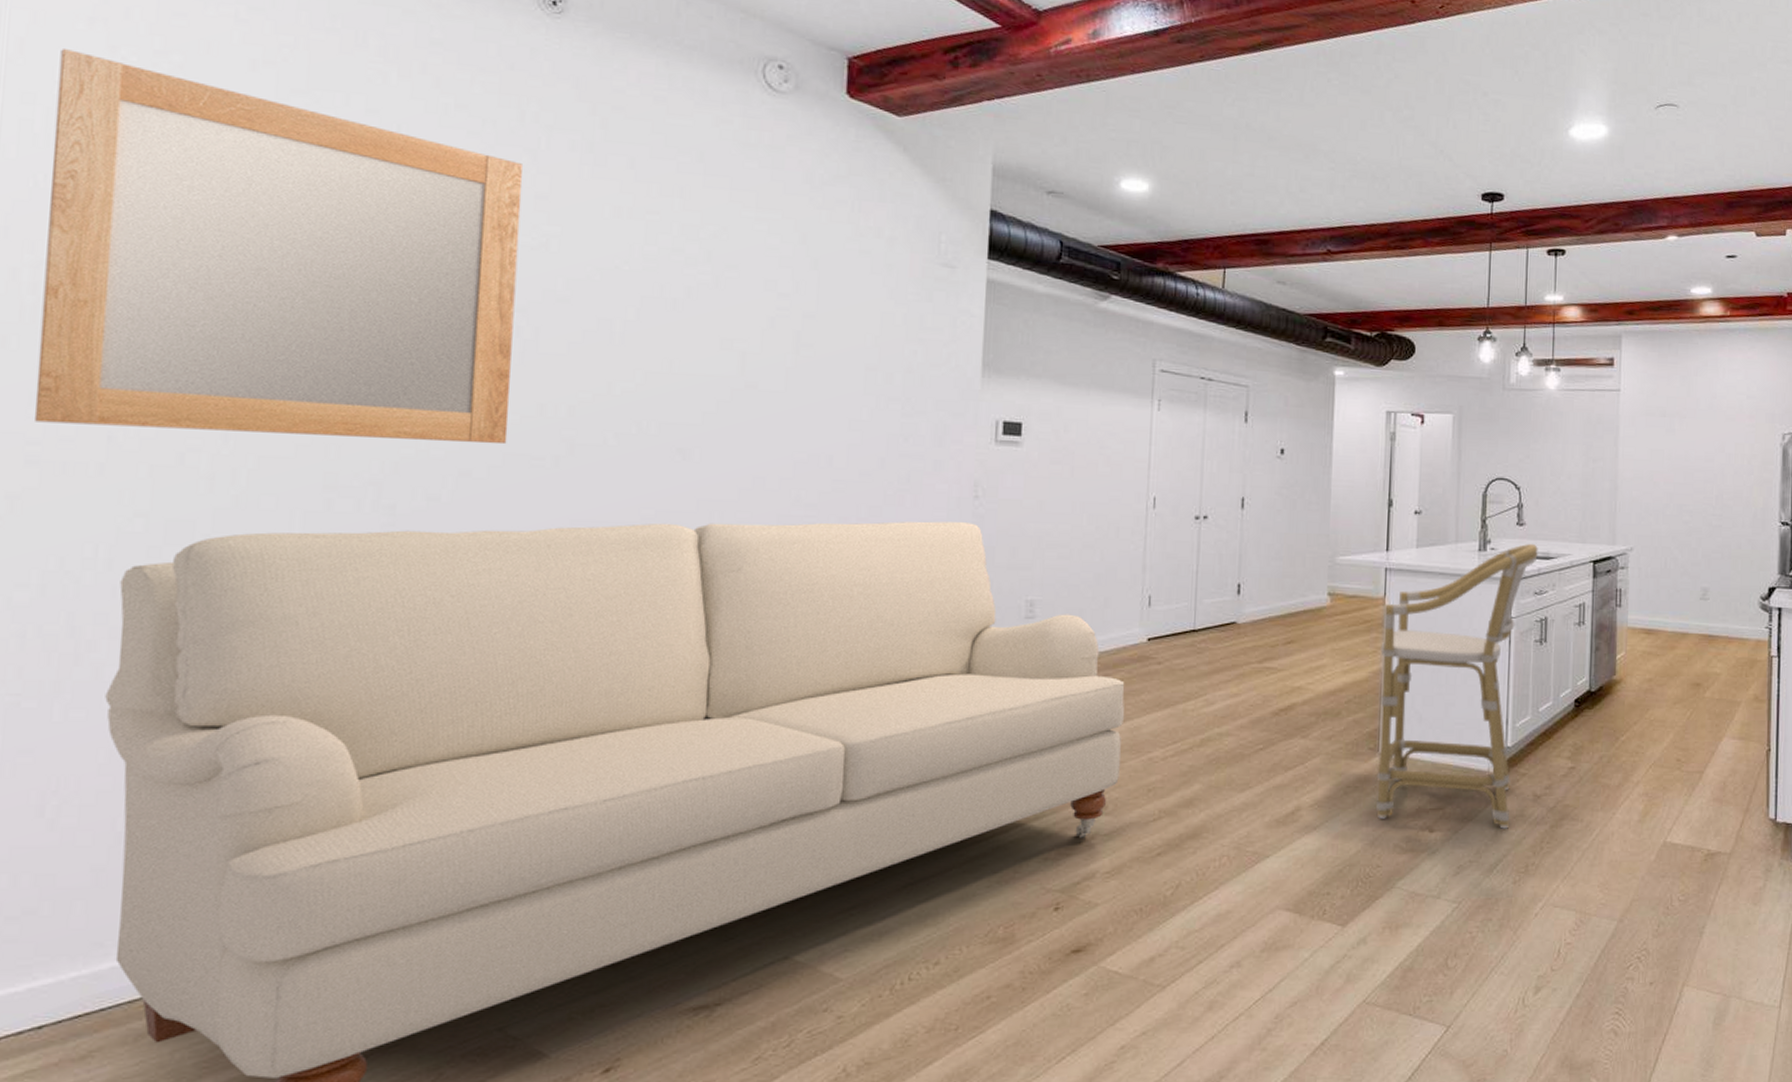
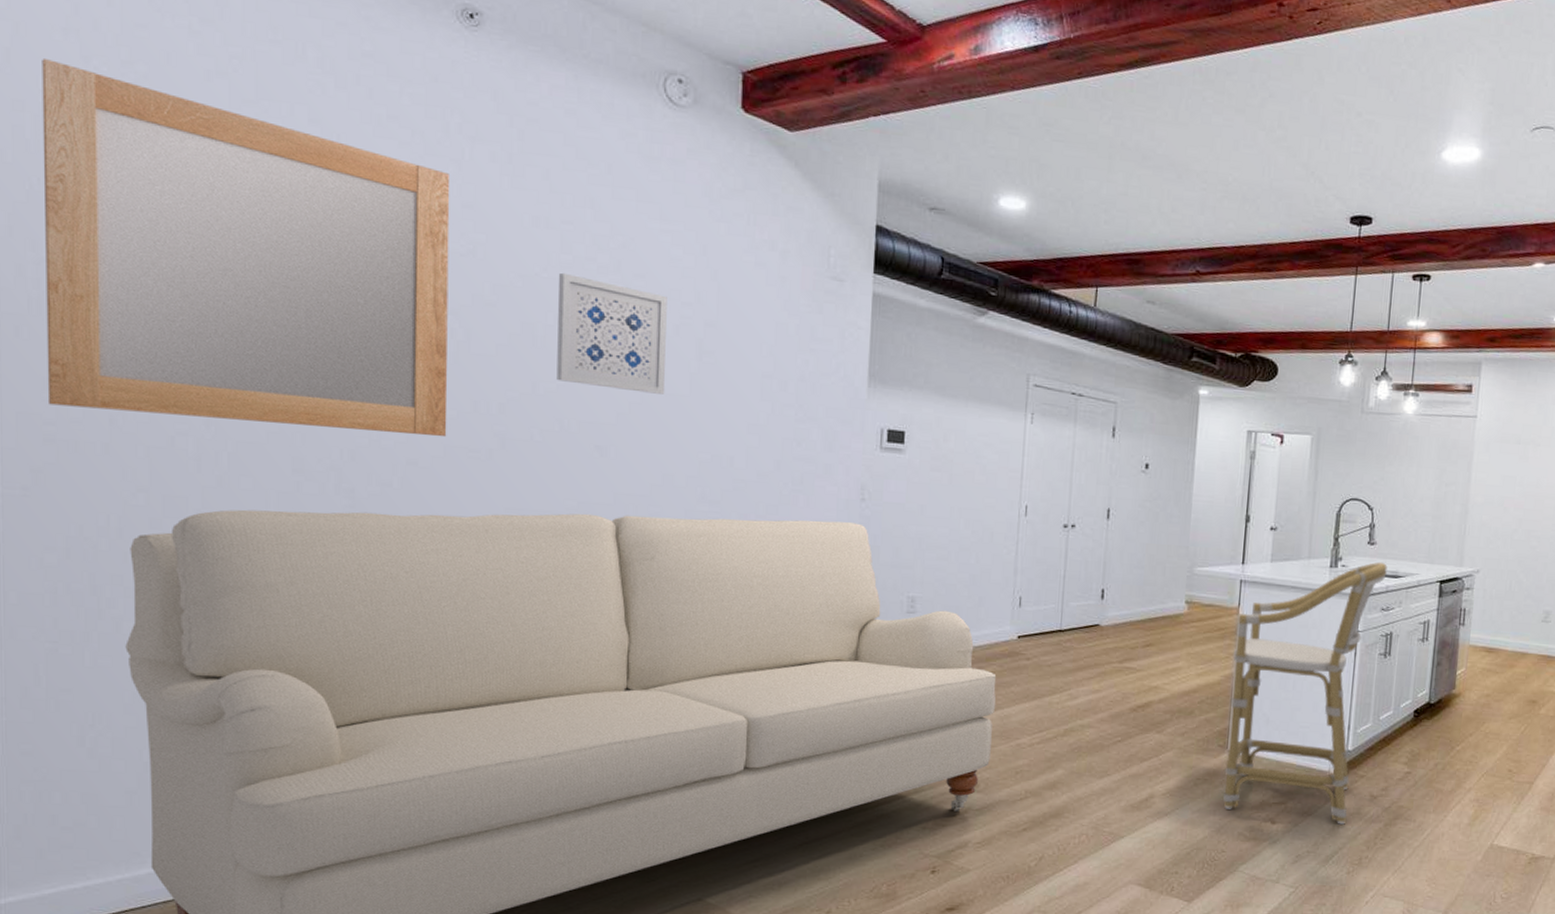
wall art: none [635,264,762,391] -> present [556,272,667,394]

